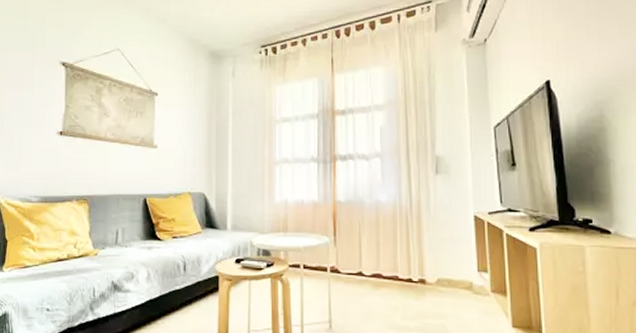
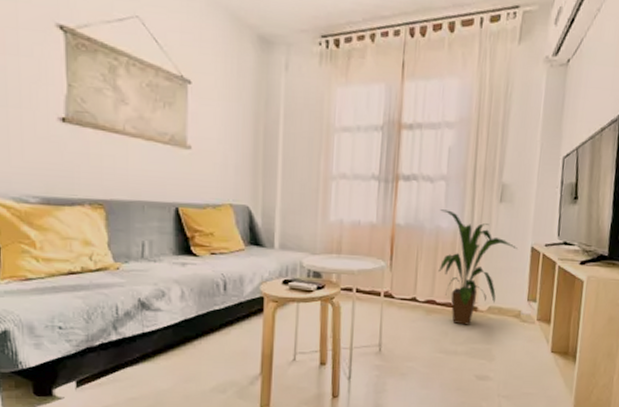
house plant: none [378,185,460,299] -> present [438,209,518,325]

